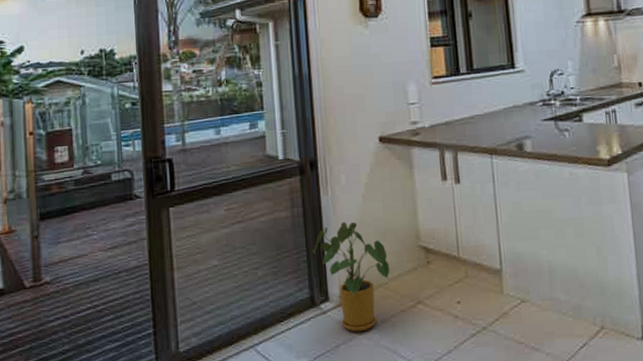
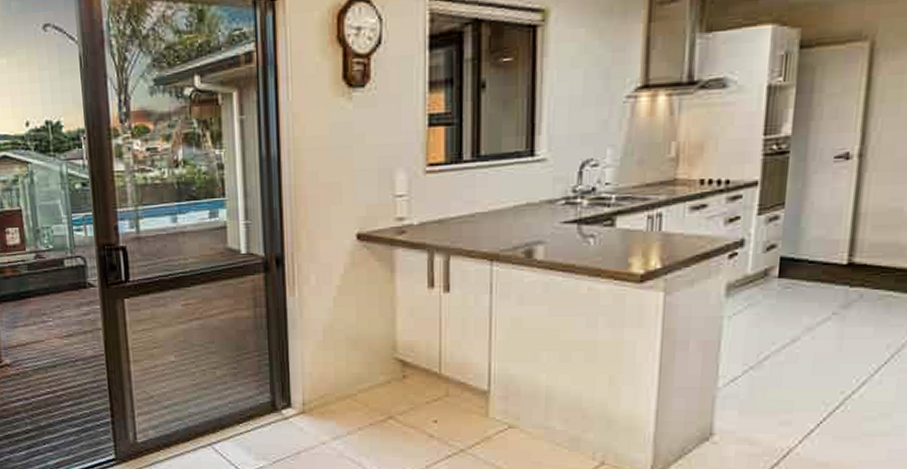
house plant: present [312,222,390,332] -> none [275,327,360,441]

